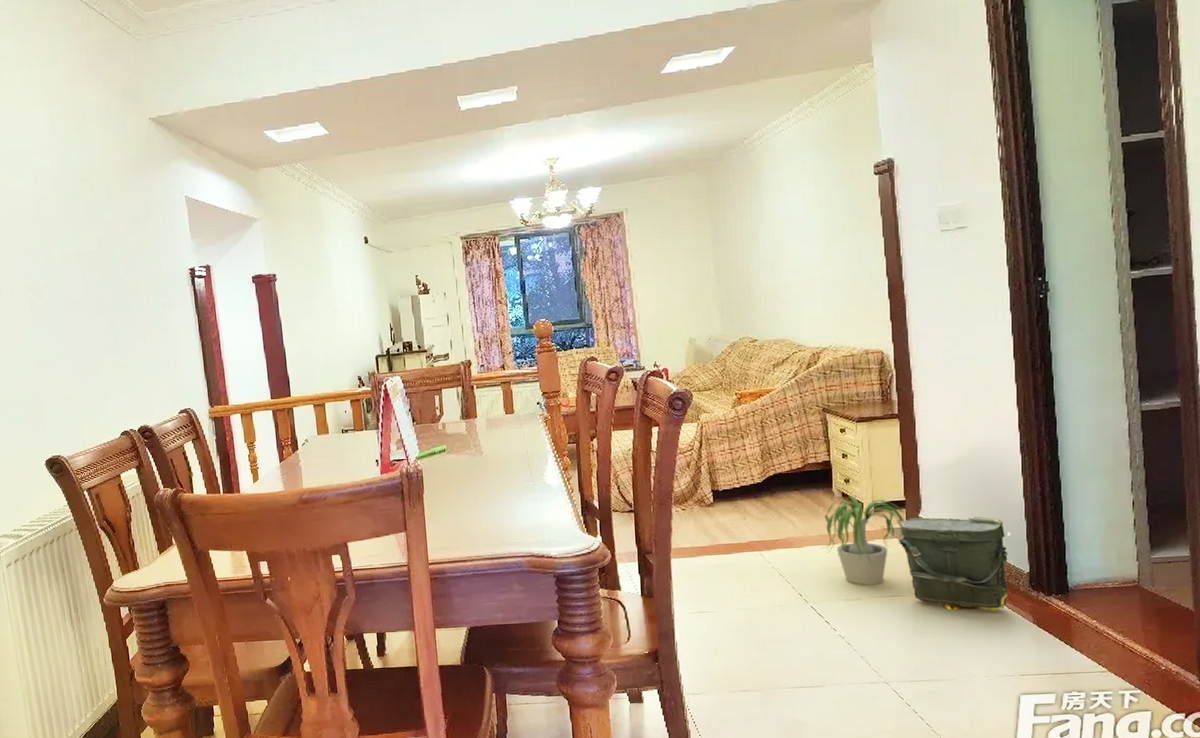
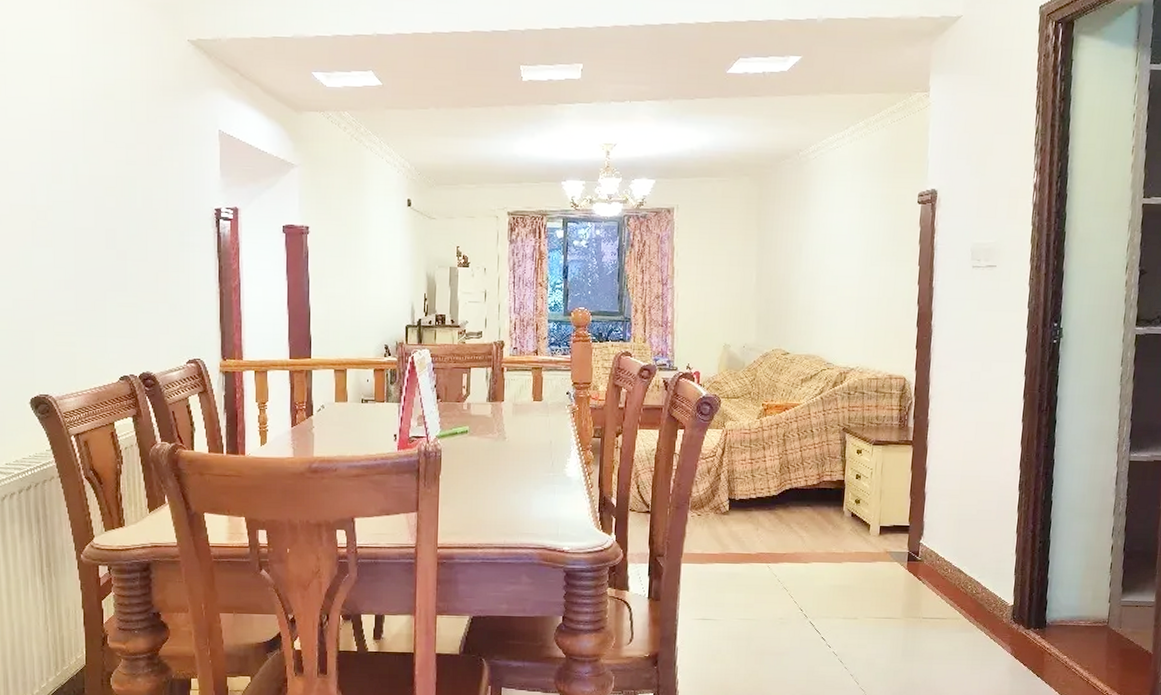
potted plant: present [823,496,905,585] -> none [828,517,907,606]
bag: present [899,516,1008,613] -> none [898,544,996,641]

